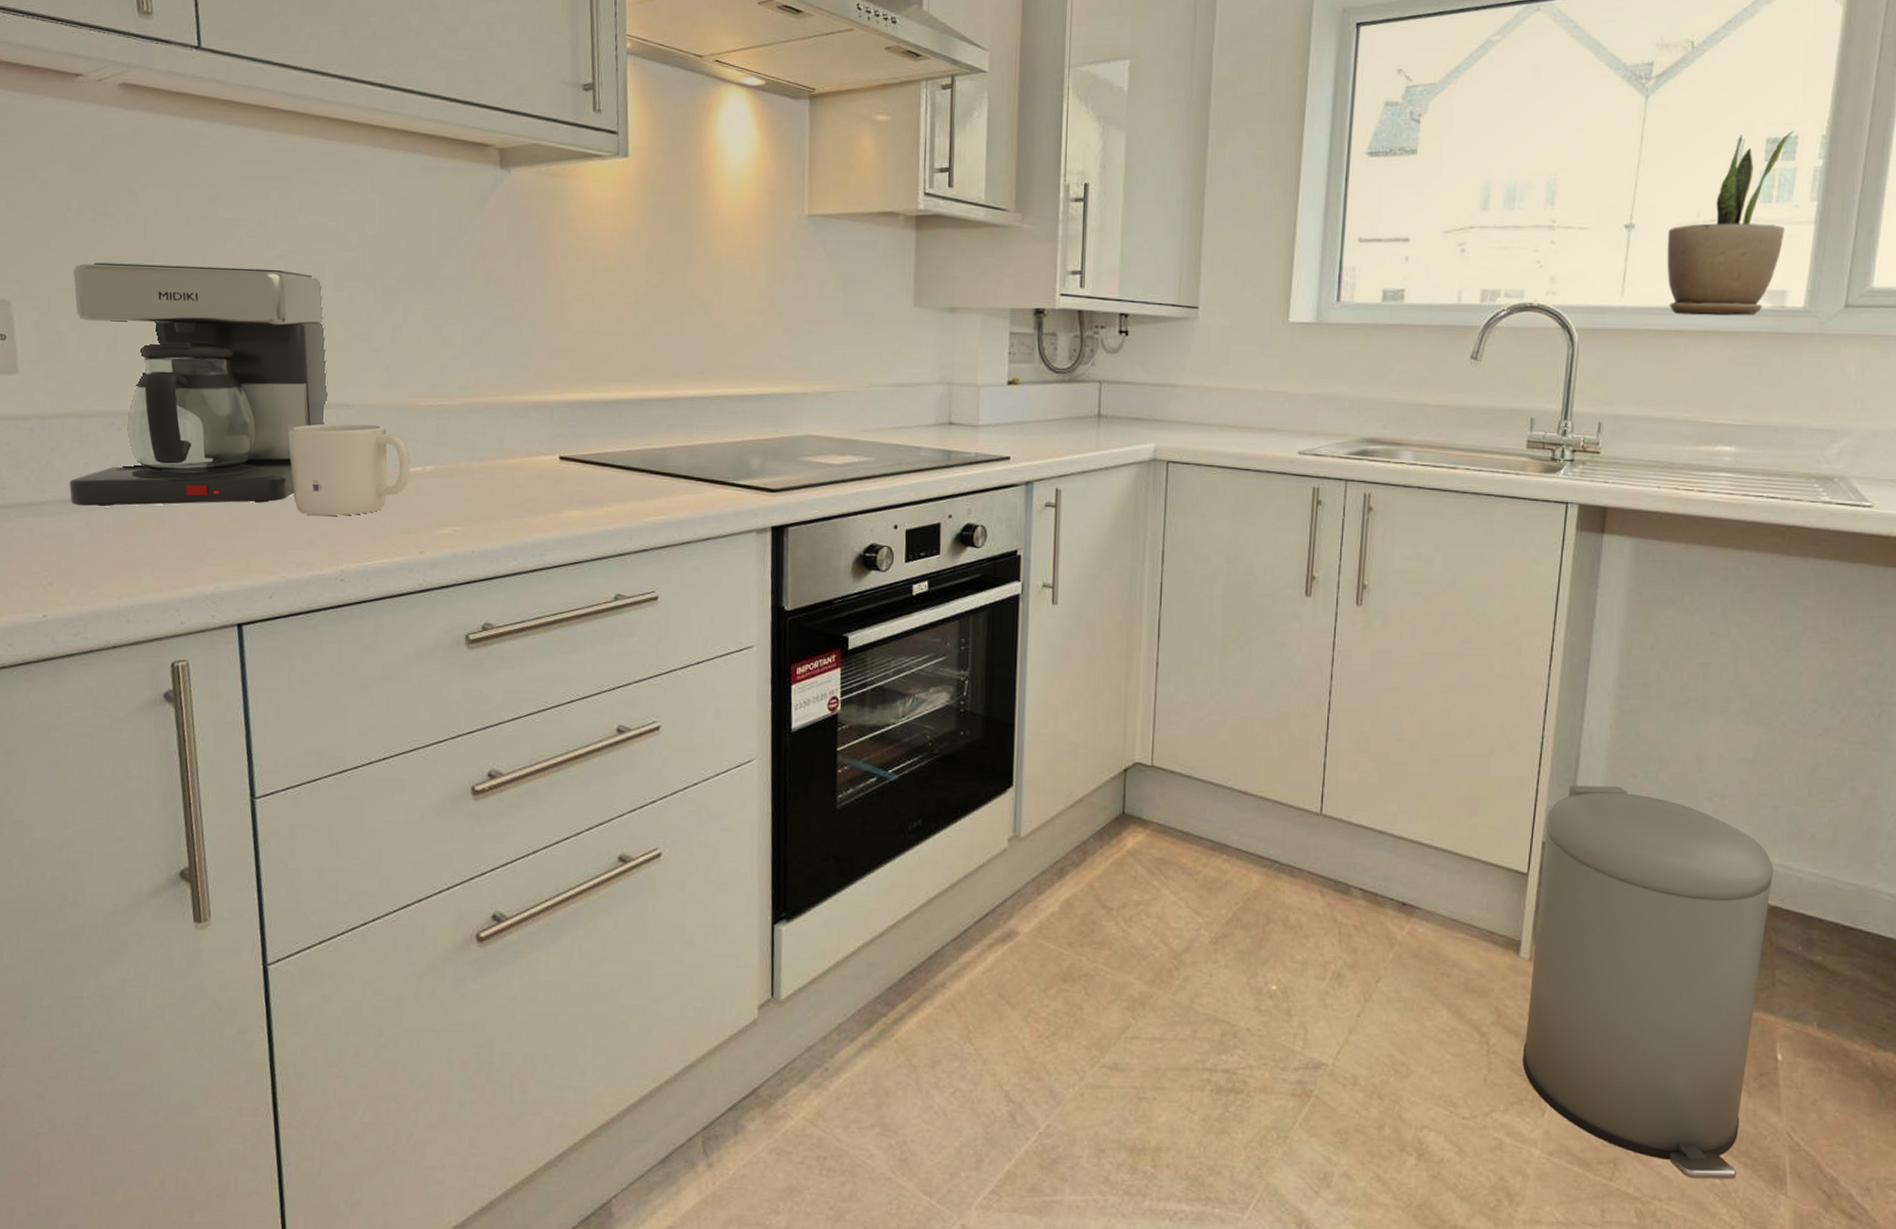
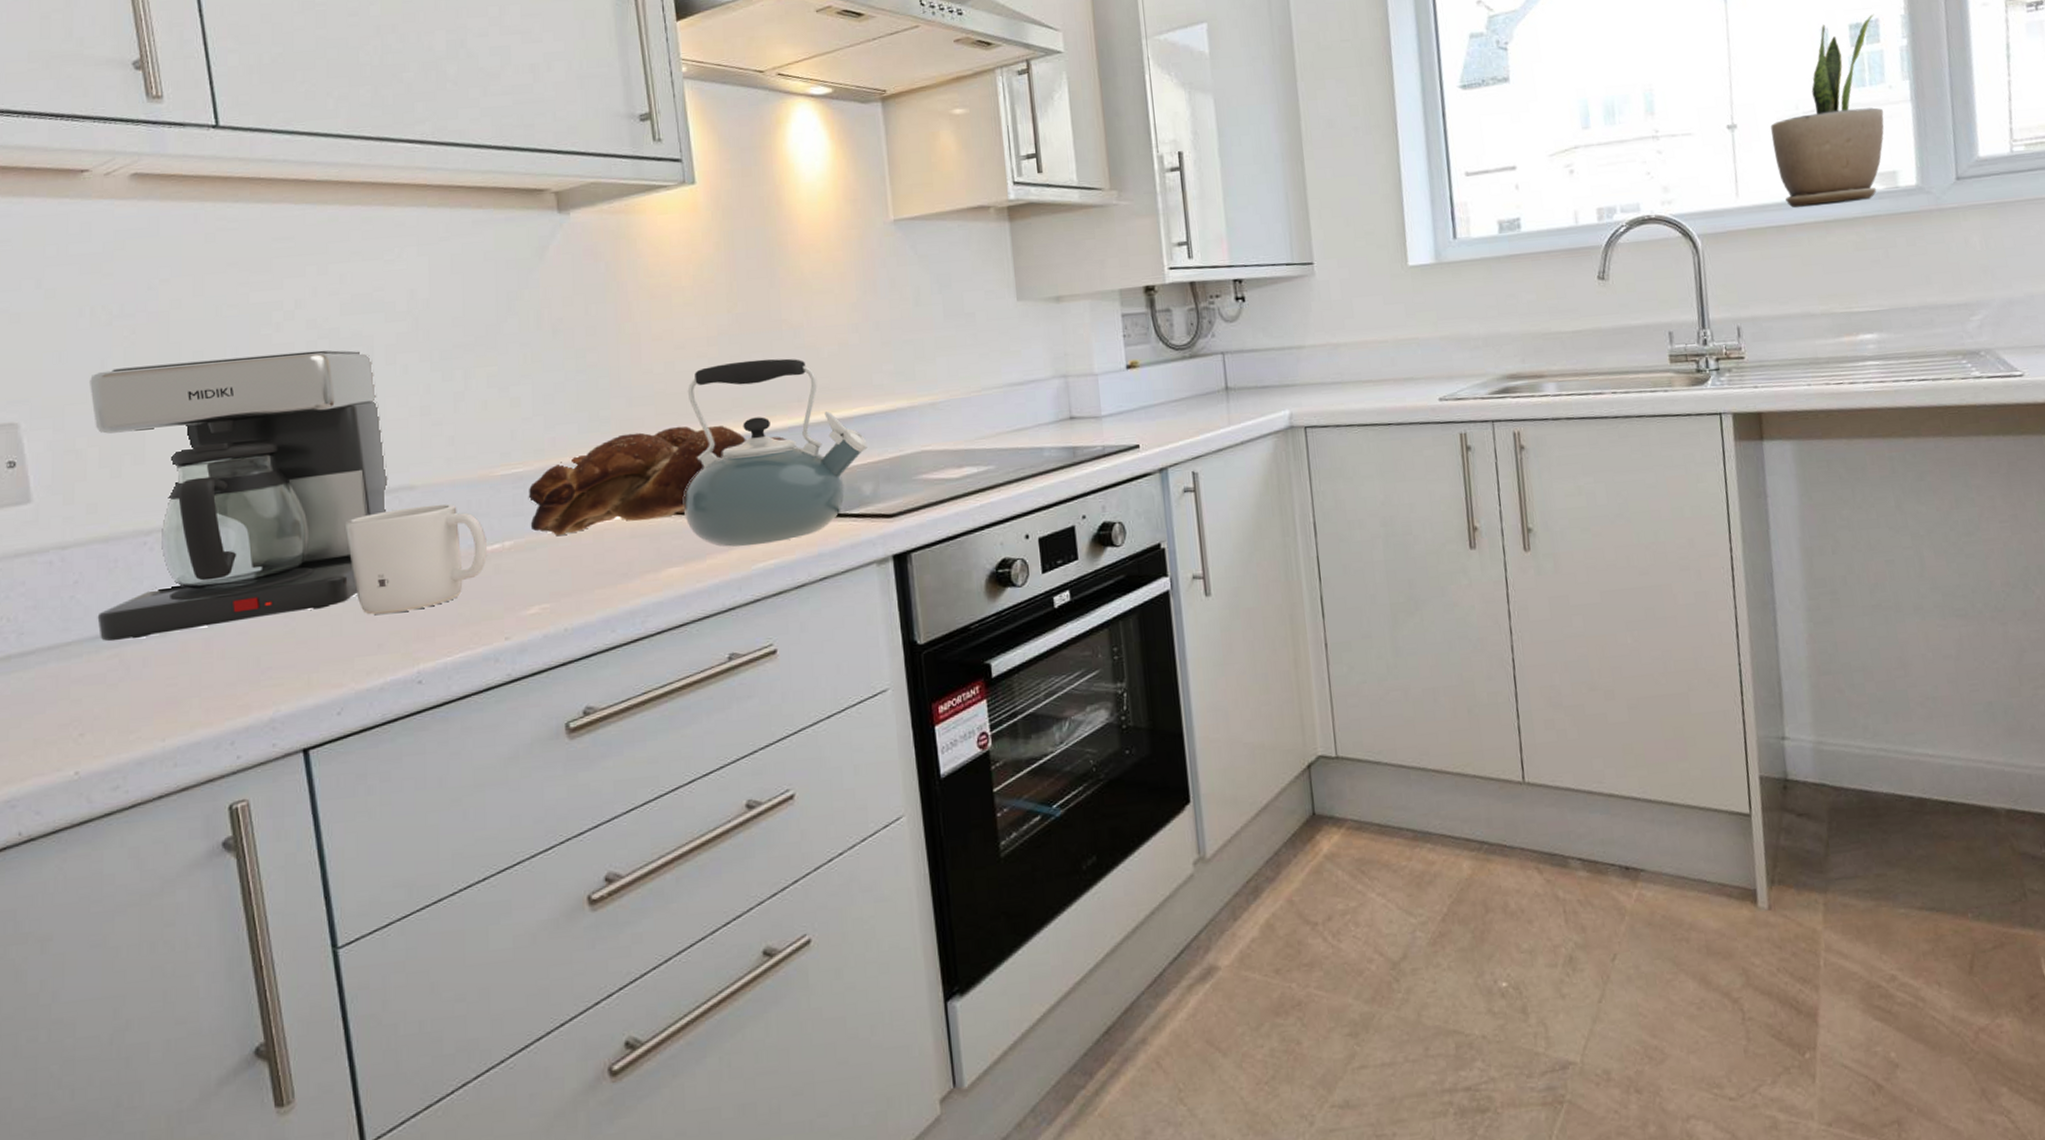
bread loaf: none [450,382,687,468] -> present [528,426,786,537]
kettle: none [587,329,761,501] -> present [683,358,869,547]
pedal bin: present [1523,785,1774,1180] -> none [1759,705,2029,1127]

